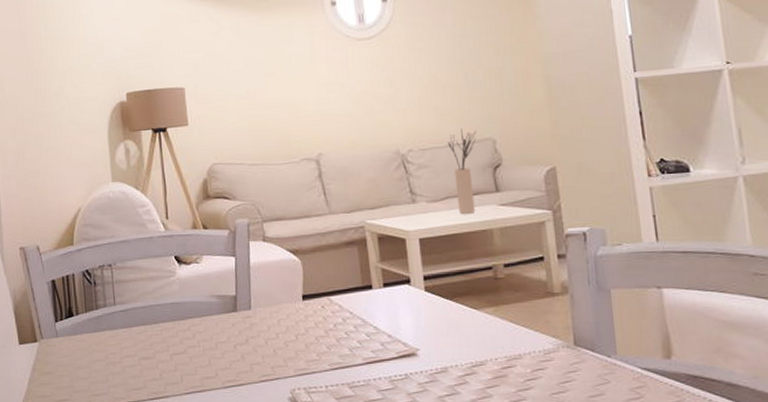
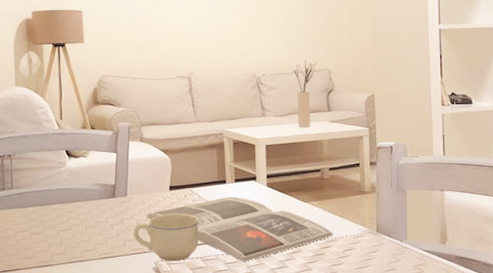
cup: none [262,328,344,390] -> present [133,213,199,261]
magazine: none [276,305,518,388] -> present [146,197,334,262]

